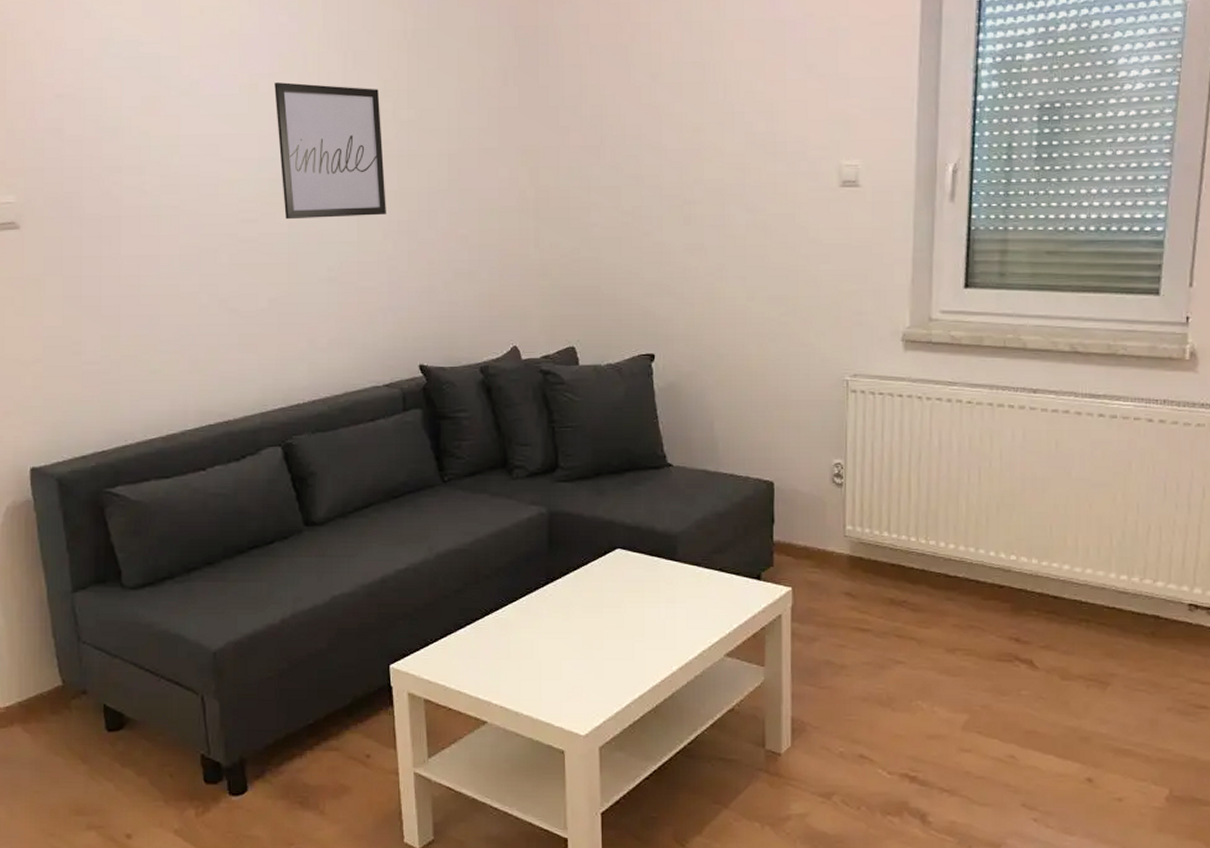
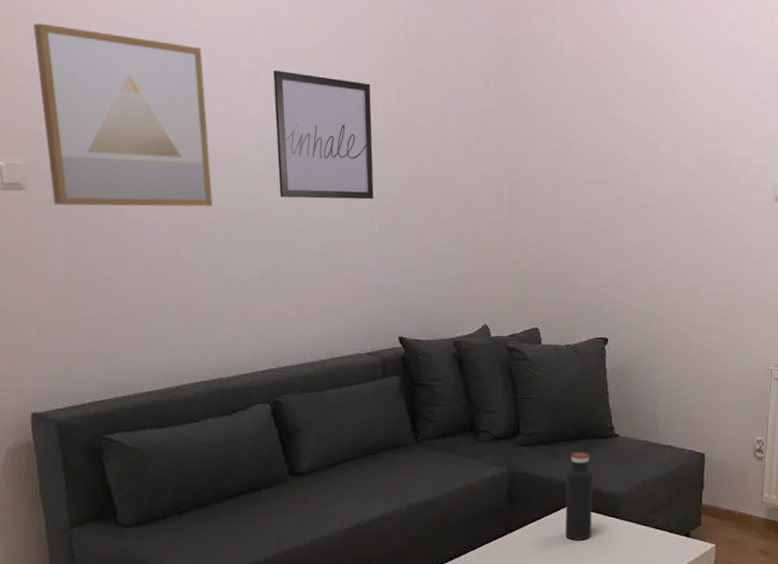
wall art: none [26,52,215,243] -> present [34,23,213,207]
water bottle: none [614,485,646,588] -> present [565,451,594,540]

